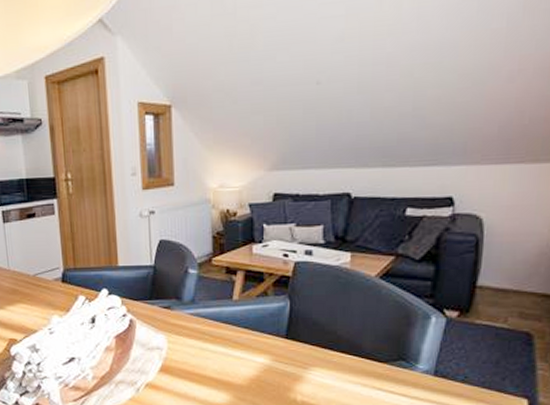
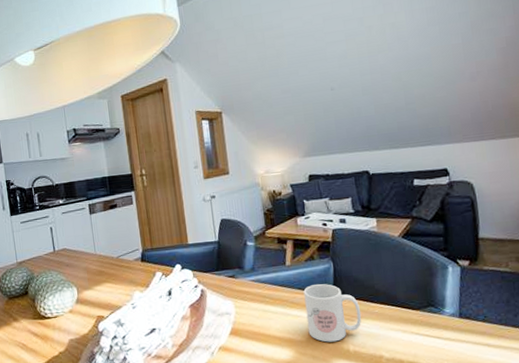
mug: none [250,325,316,390] -> present [303,284,362,342]

